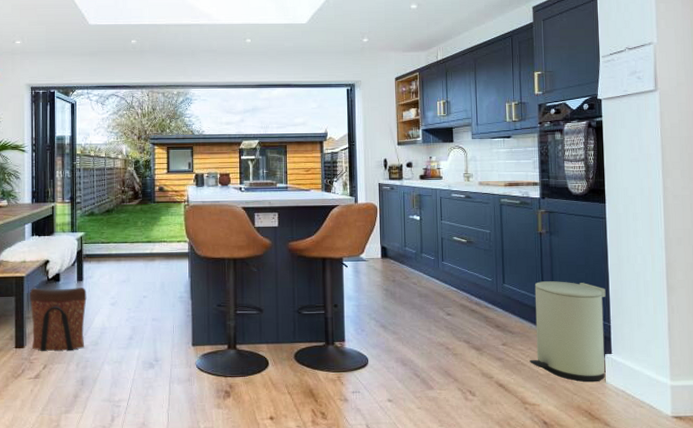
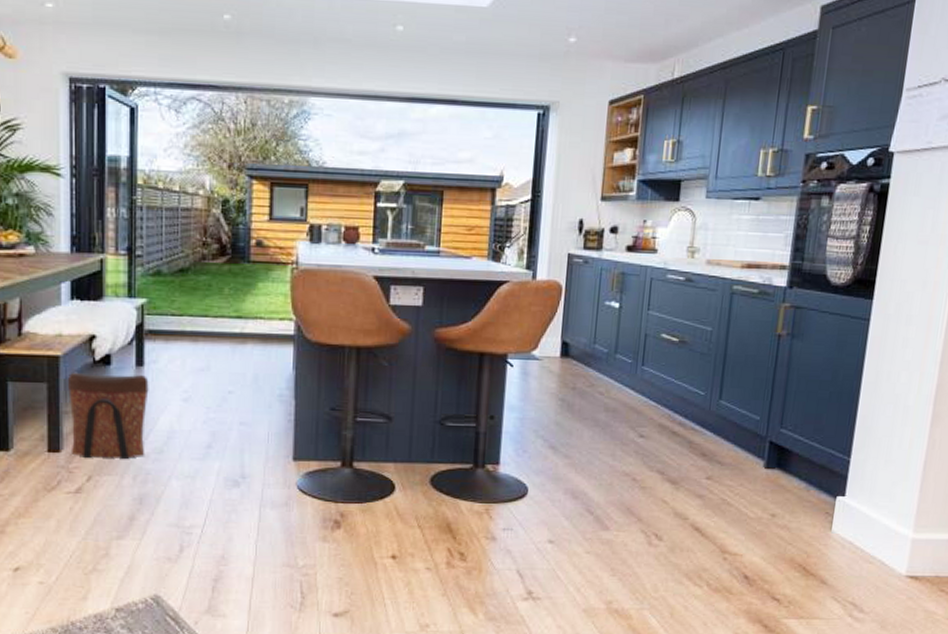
pedal bin: present [530,281,606,382] -> none [738,399,852,529]

